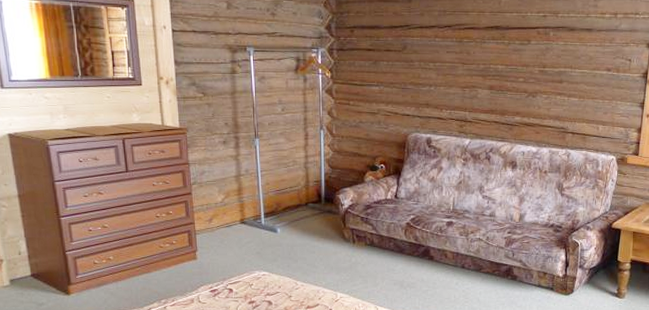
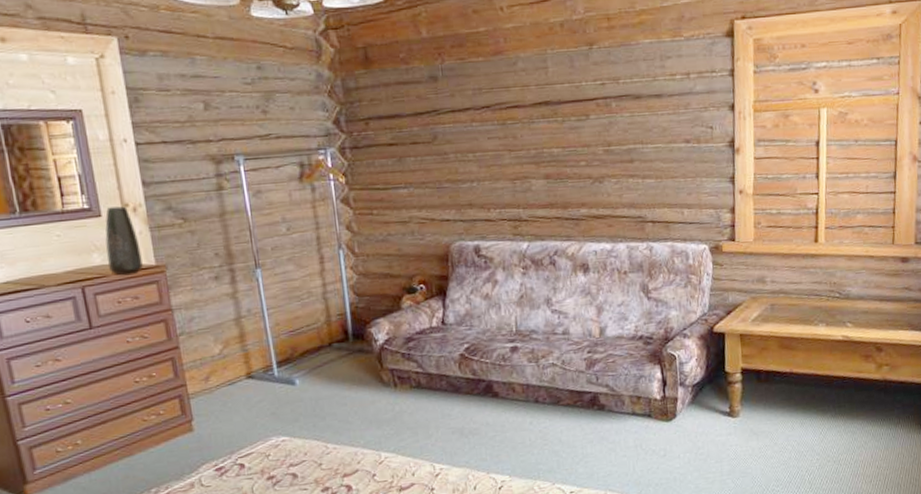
vase: none [143,79,170,134] -> present [105,206,143,276]

